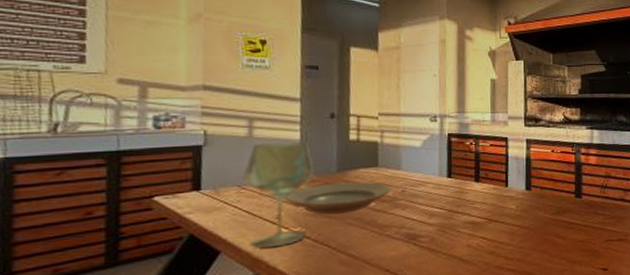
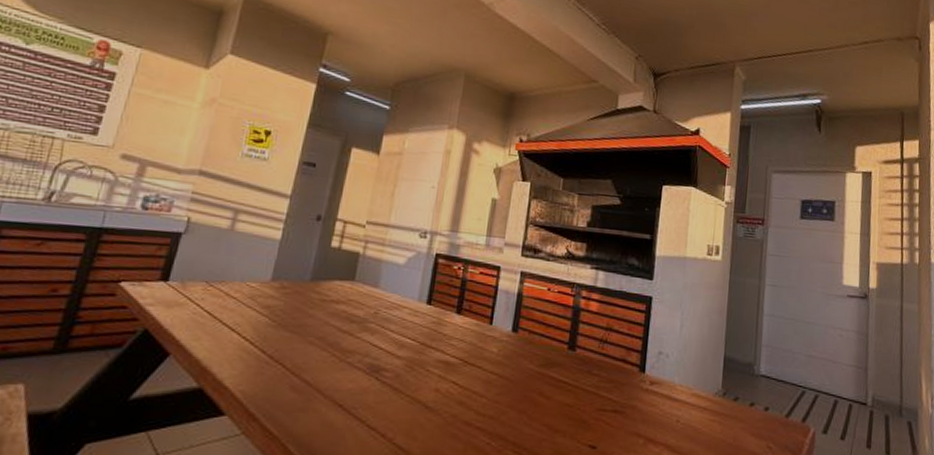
wine glass: present [243,142,315,248] -> none [203,237,289,358]
plate: present [284,182,392,215] -> none [249,292,365,330]

